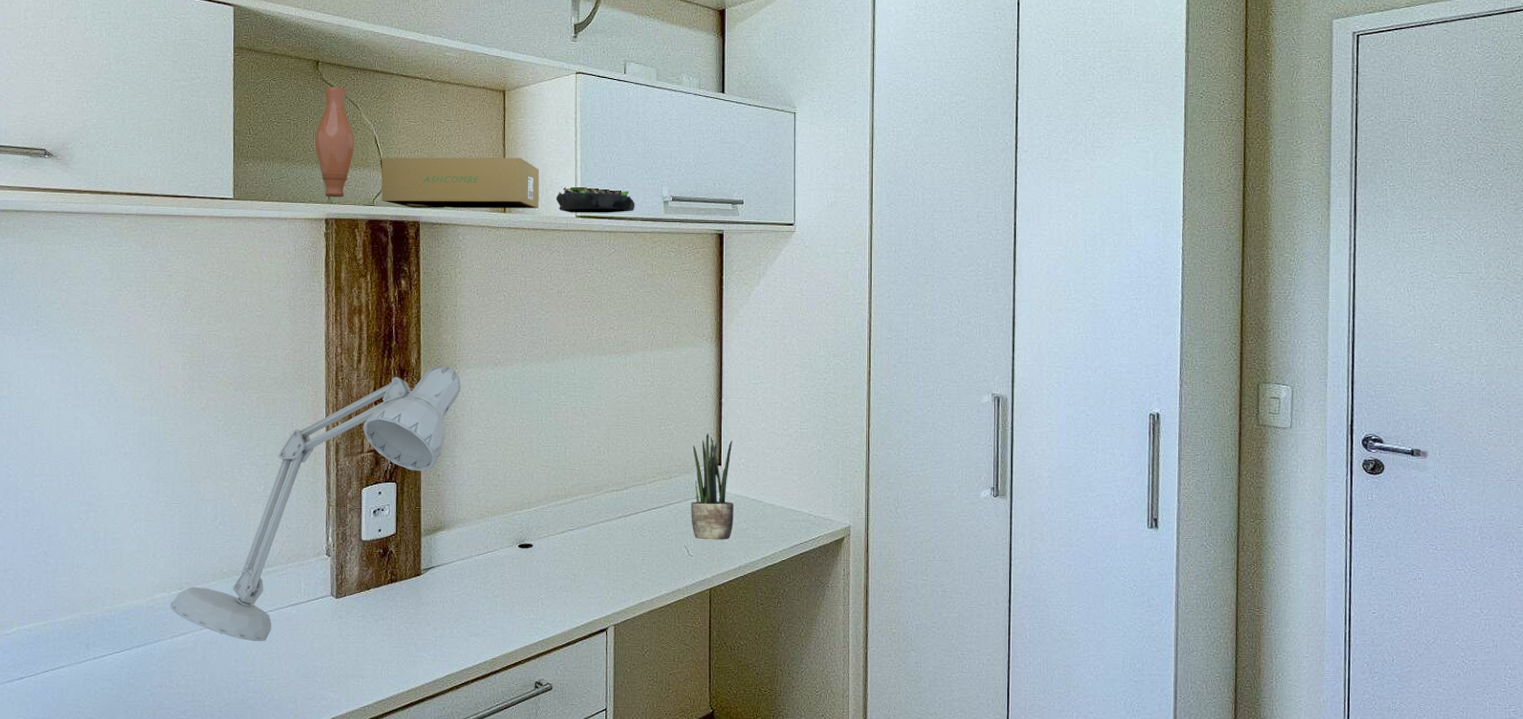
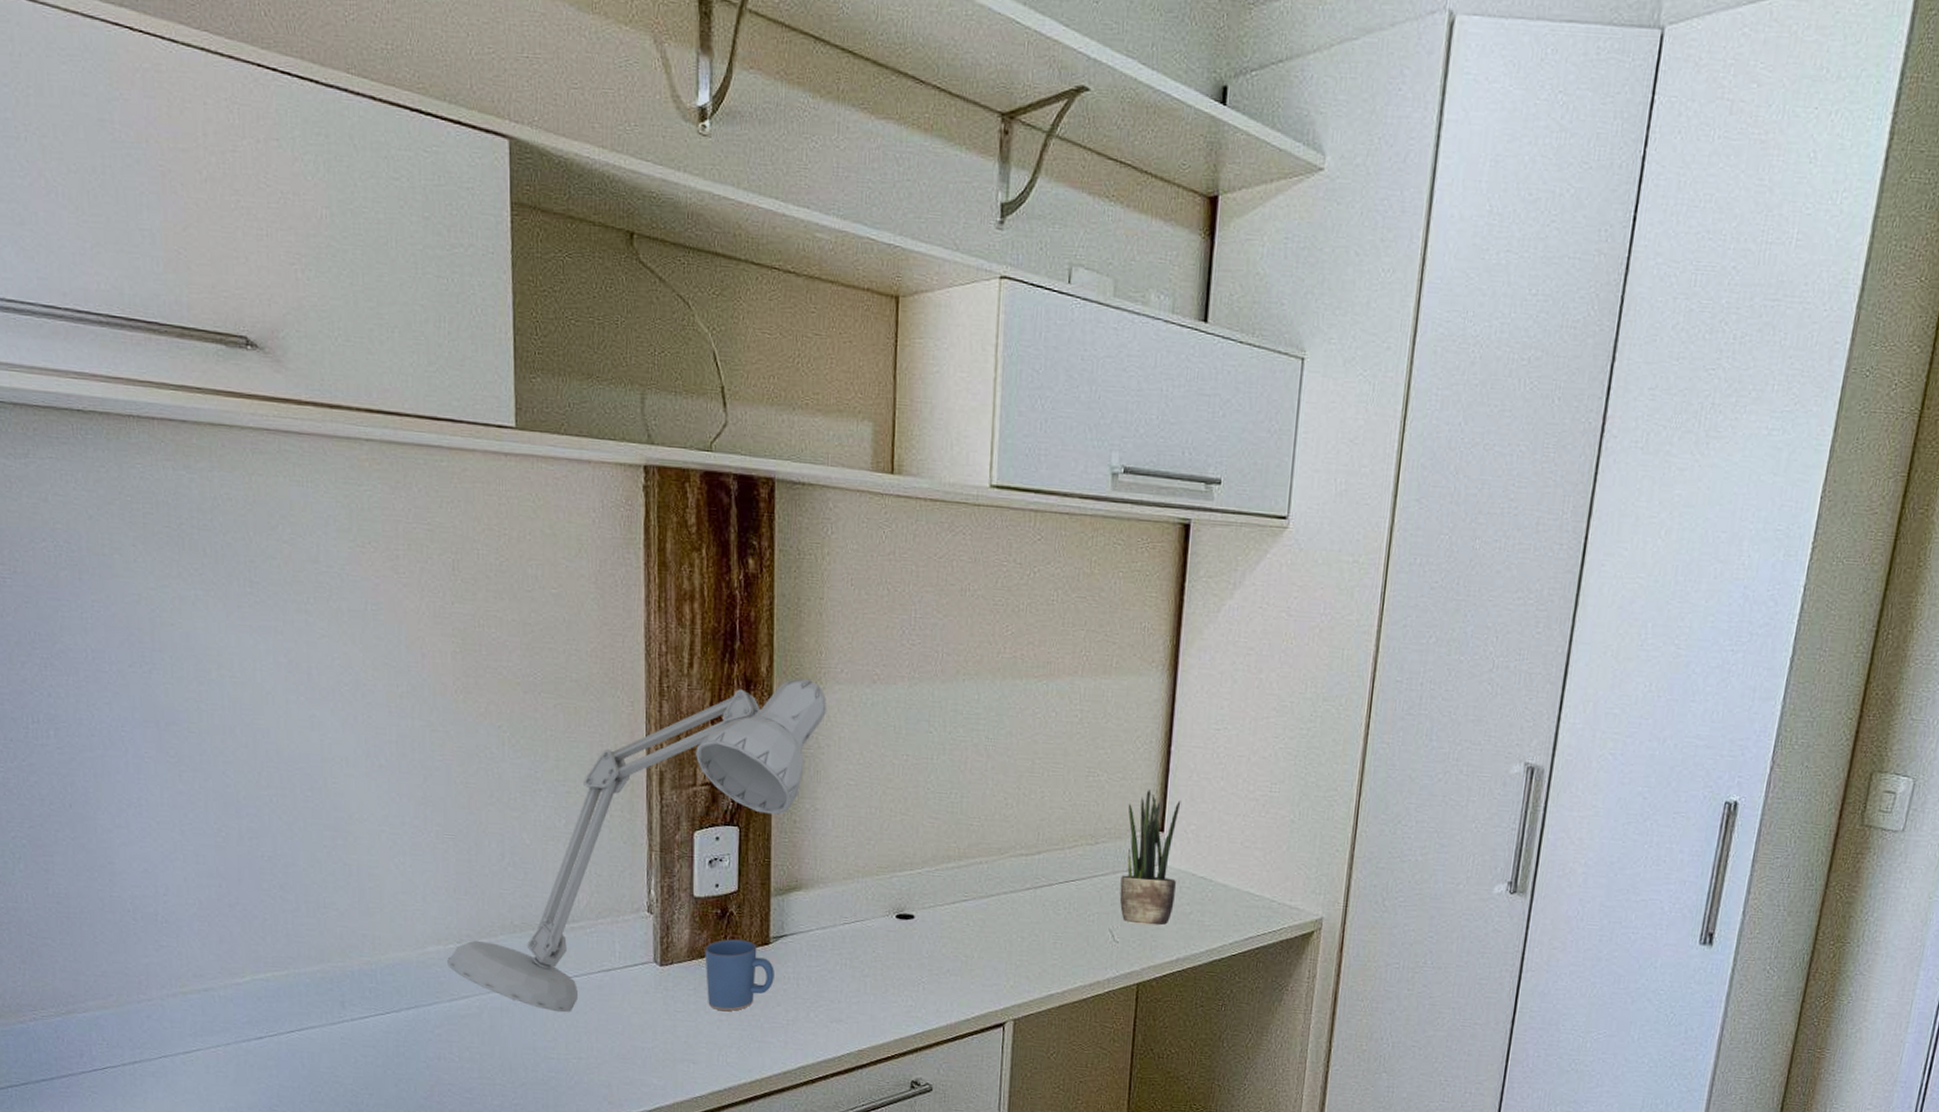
vase: present [315,86,355,198] -> none [629,272,685,437]
mug: none [370,573,425,633] -> present [705,939,774,1012]
box: present [381,157,539,209] -> none [722,382,942,471]
succulent plant: present [556,186,635,213] -> none [963,442,1073,485]

